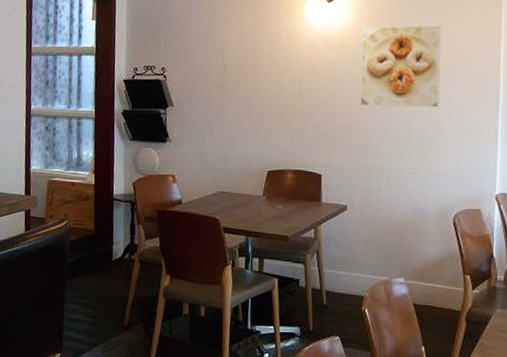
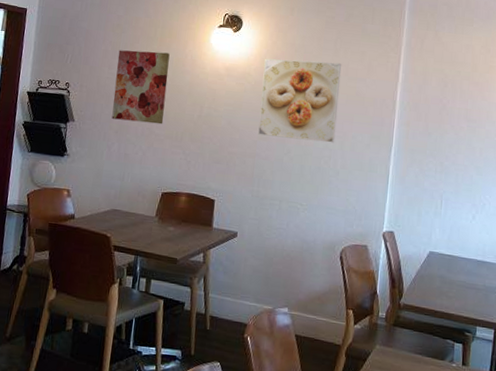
wall art: none [210,29,265,103] -> present [112,50,170,125]

